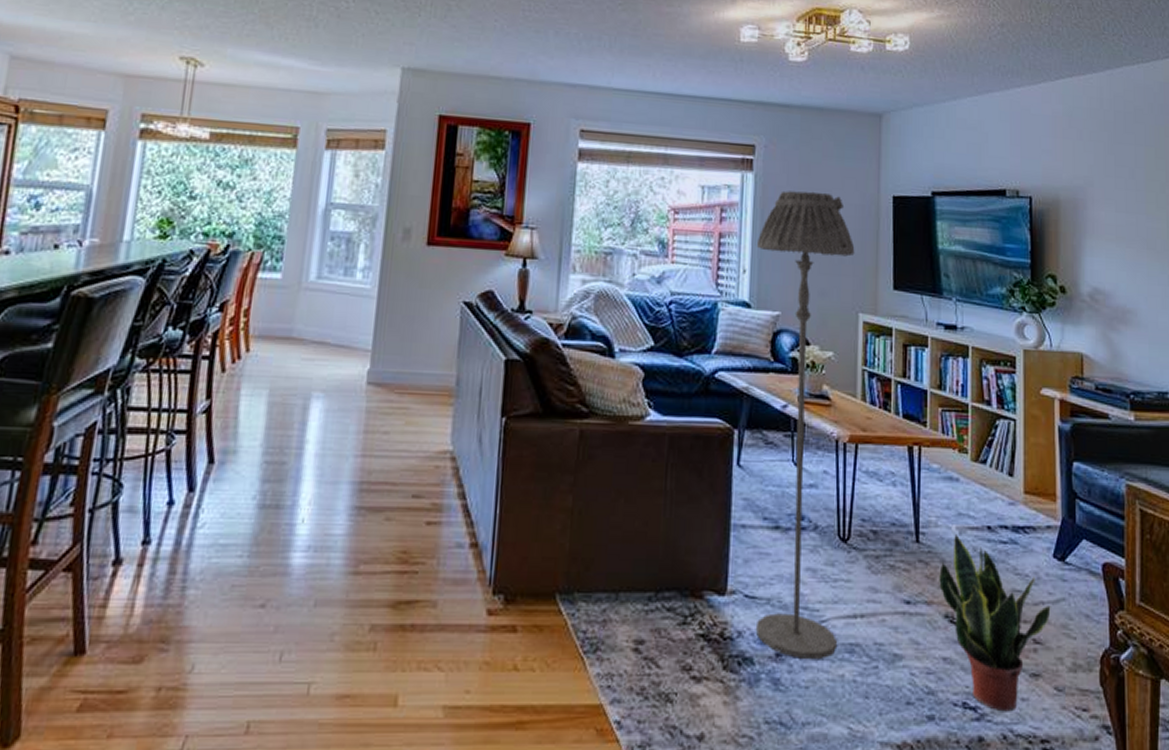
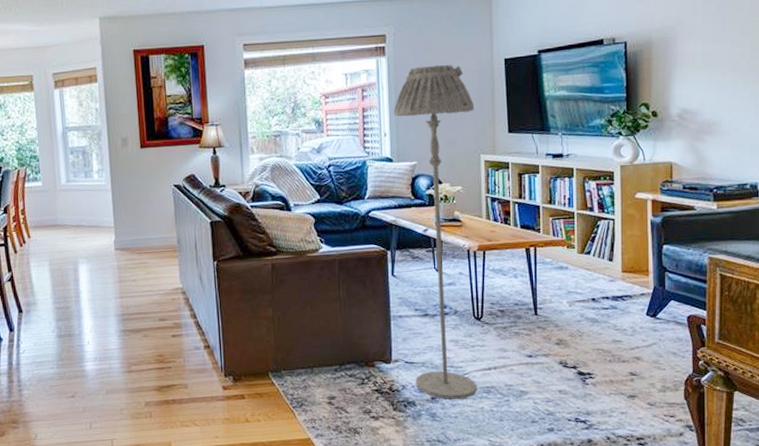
potted plant: present [939,533,1051,712] -> none [554,306,645,422]

